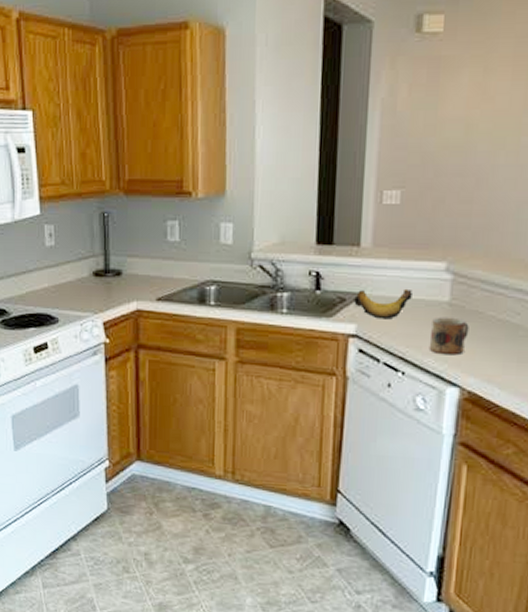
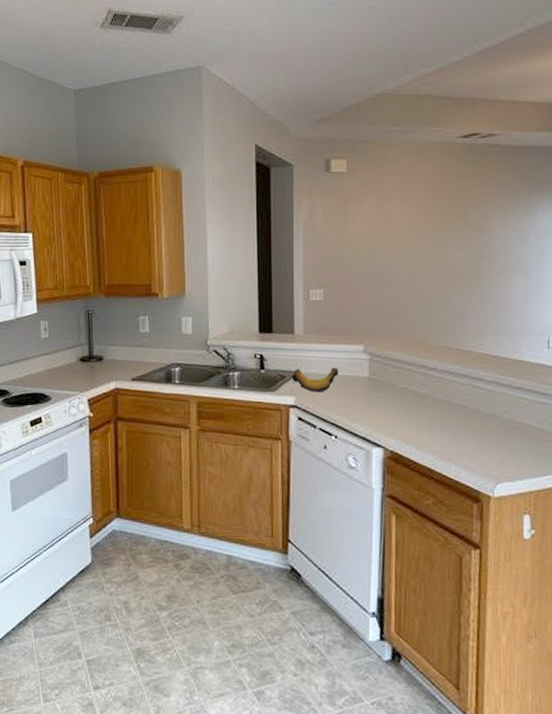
mug: present [429,317,469,356] -> none [355,389,387,421]

